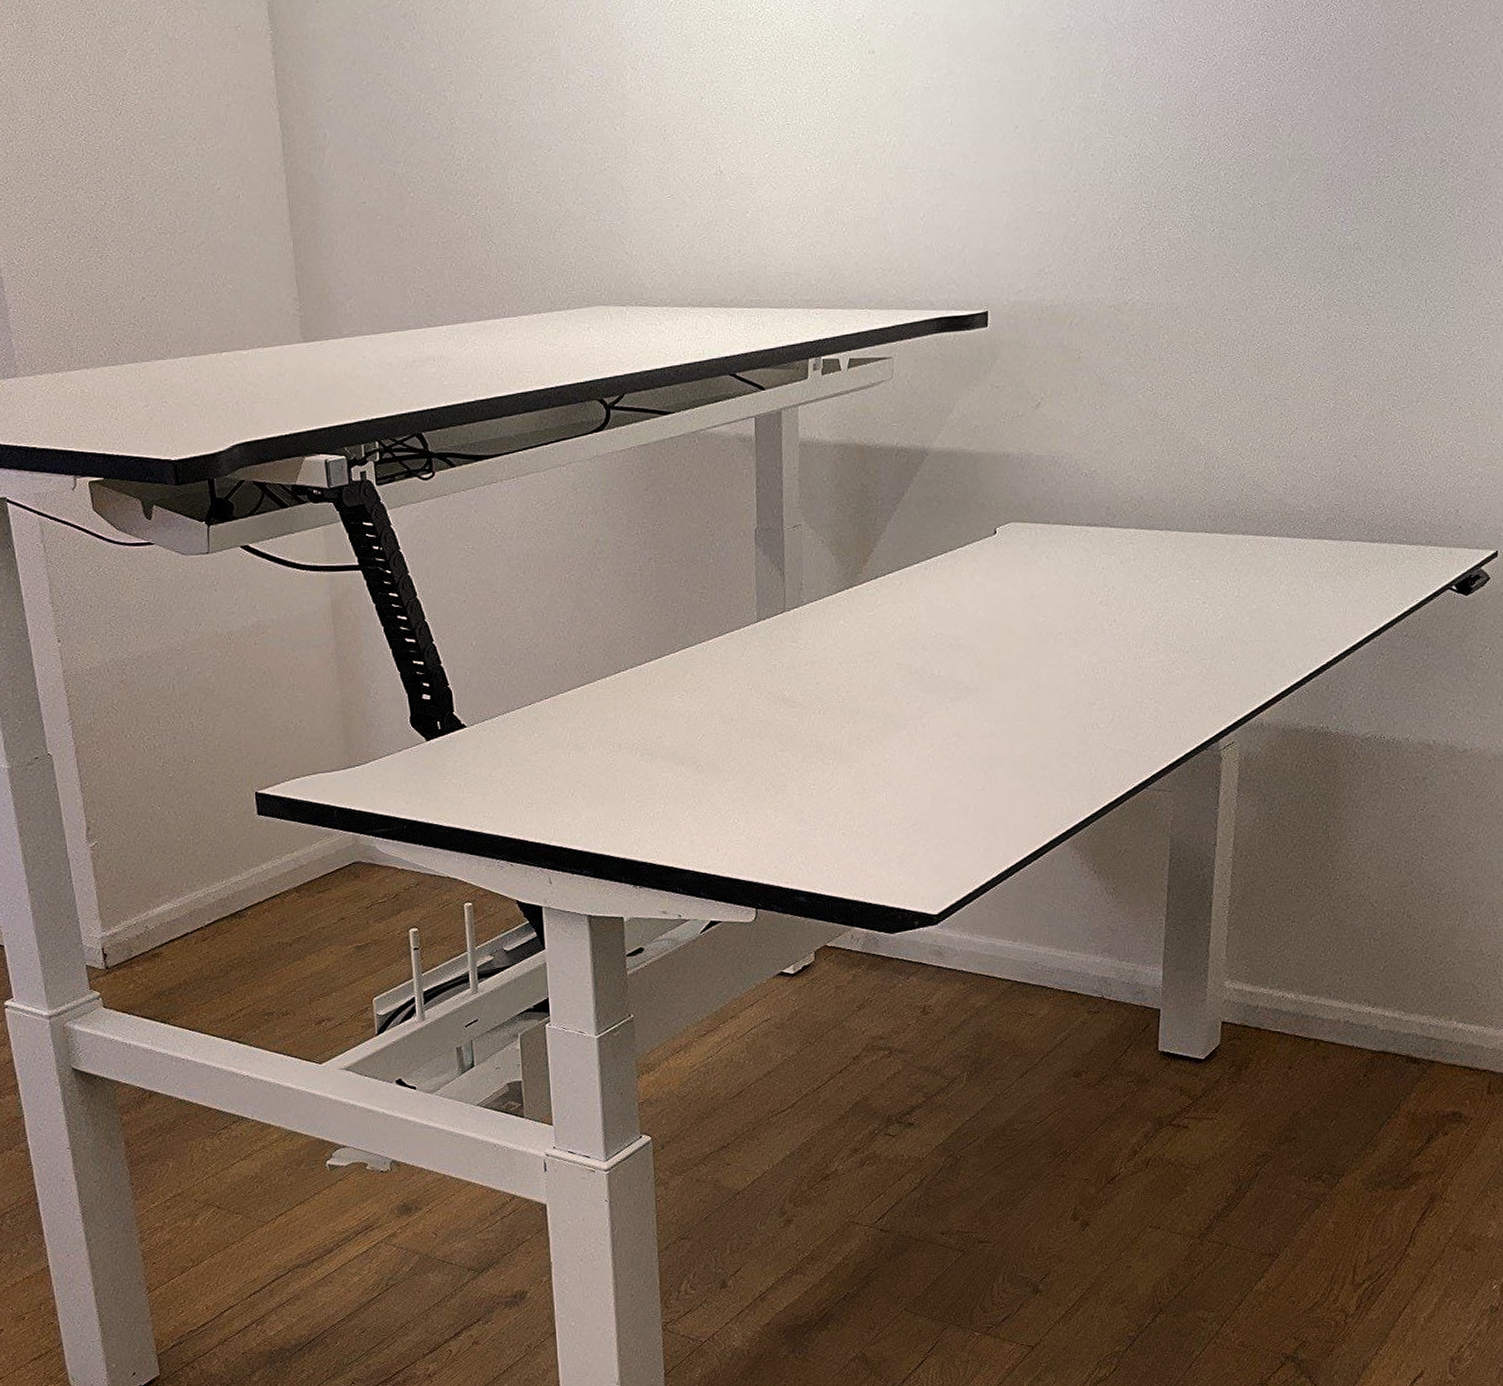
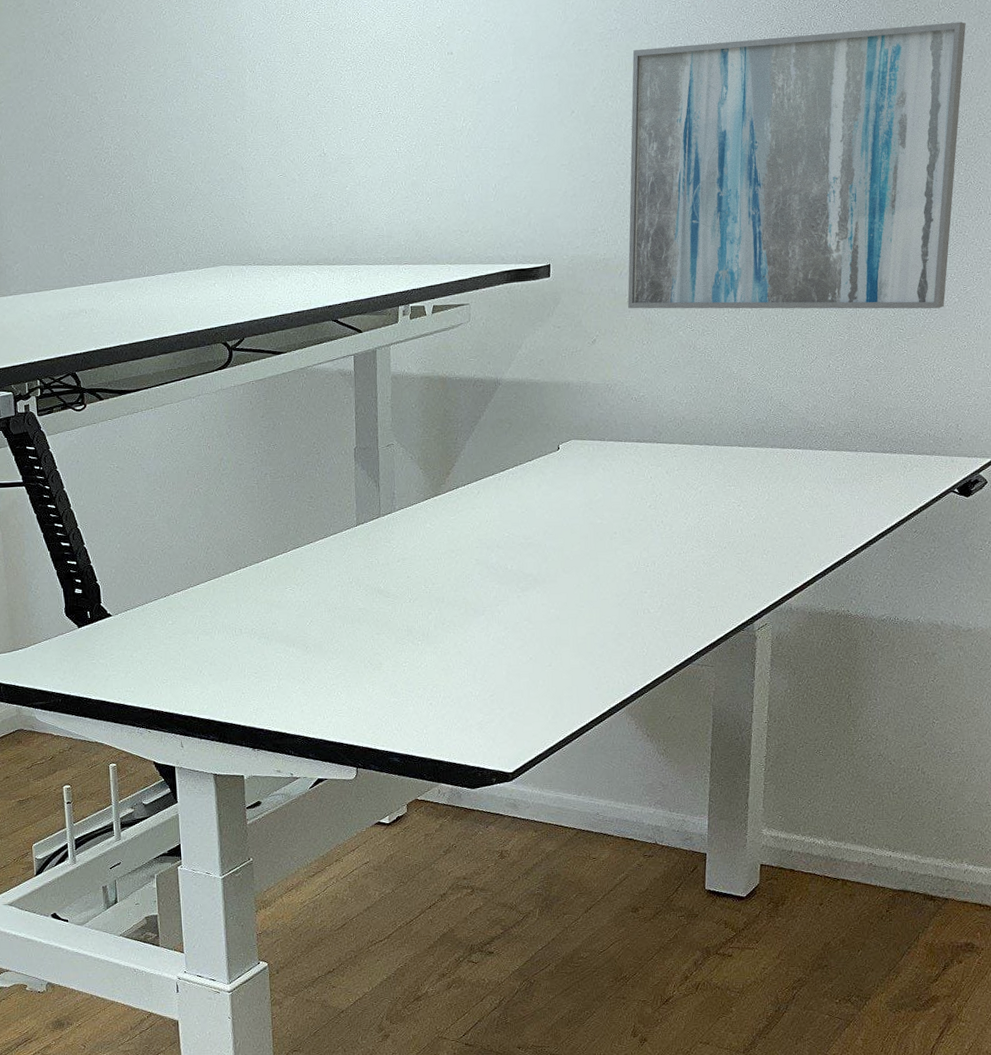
wall art: none [1078,28,1478,373] -> present [627,21,966,309]

